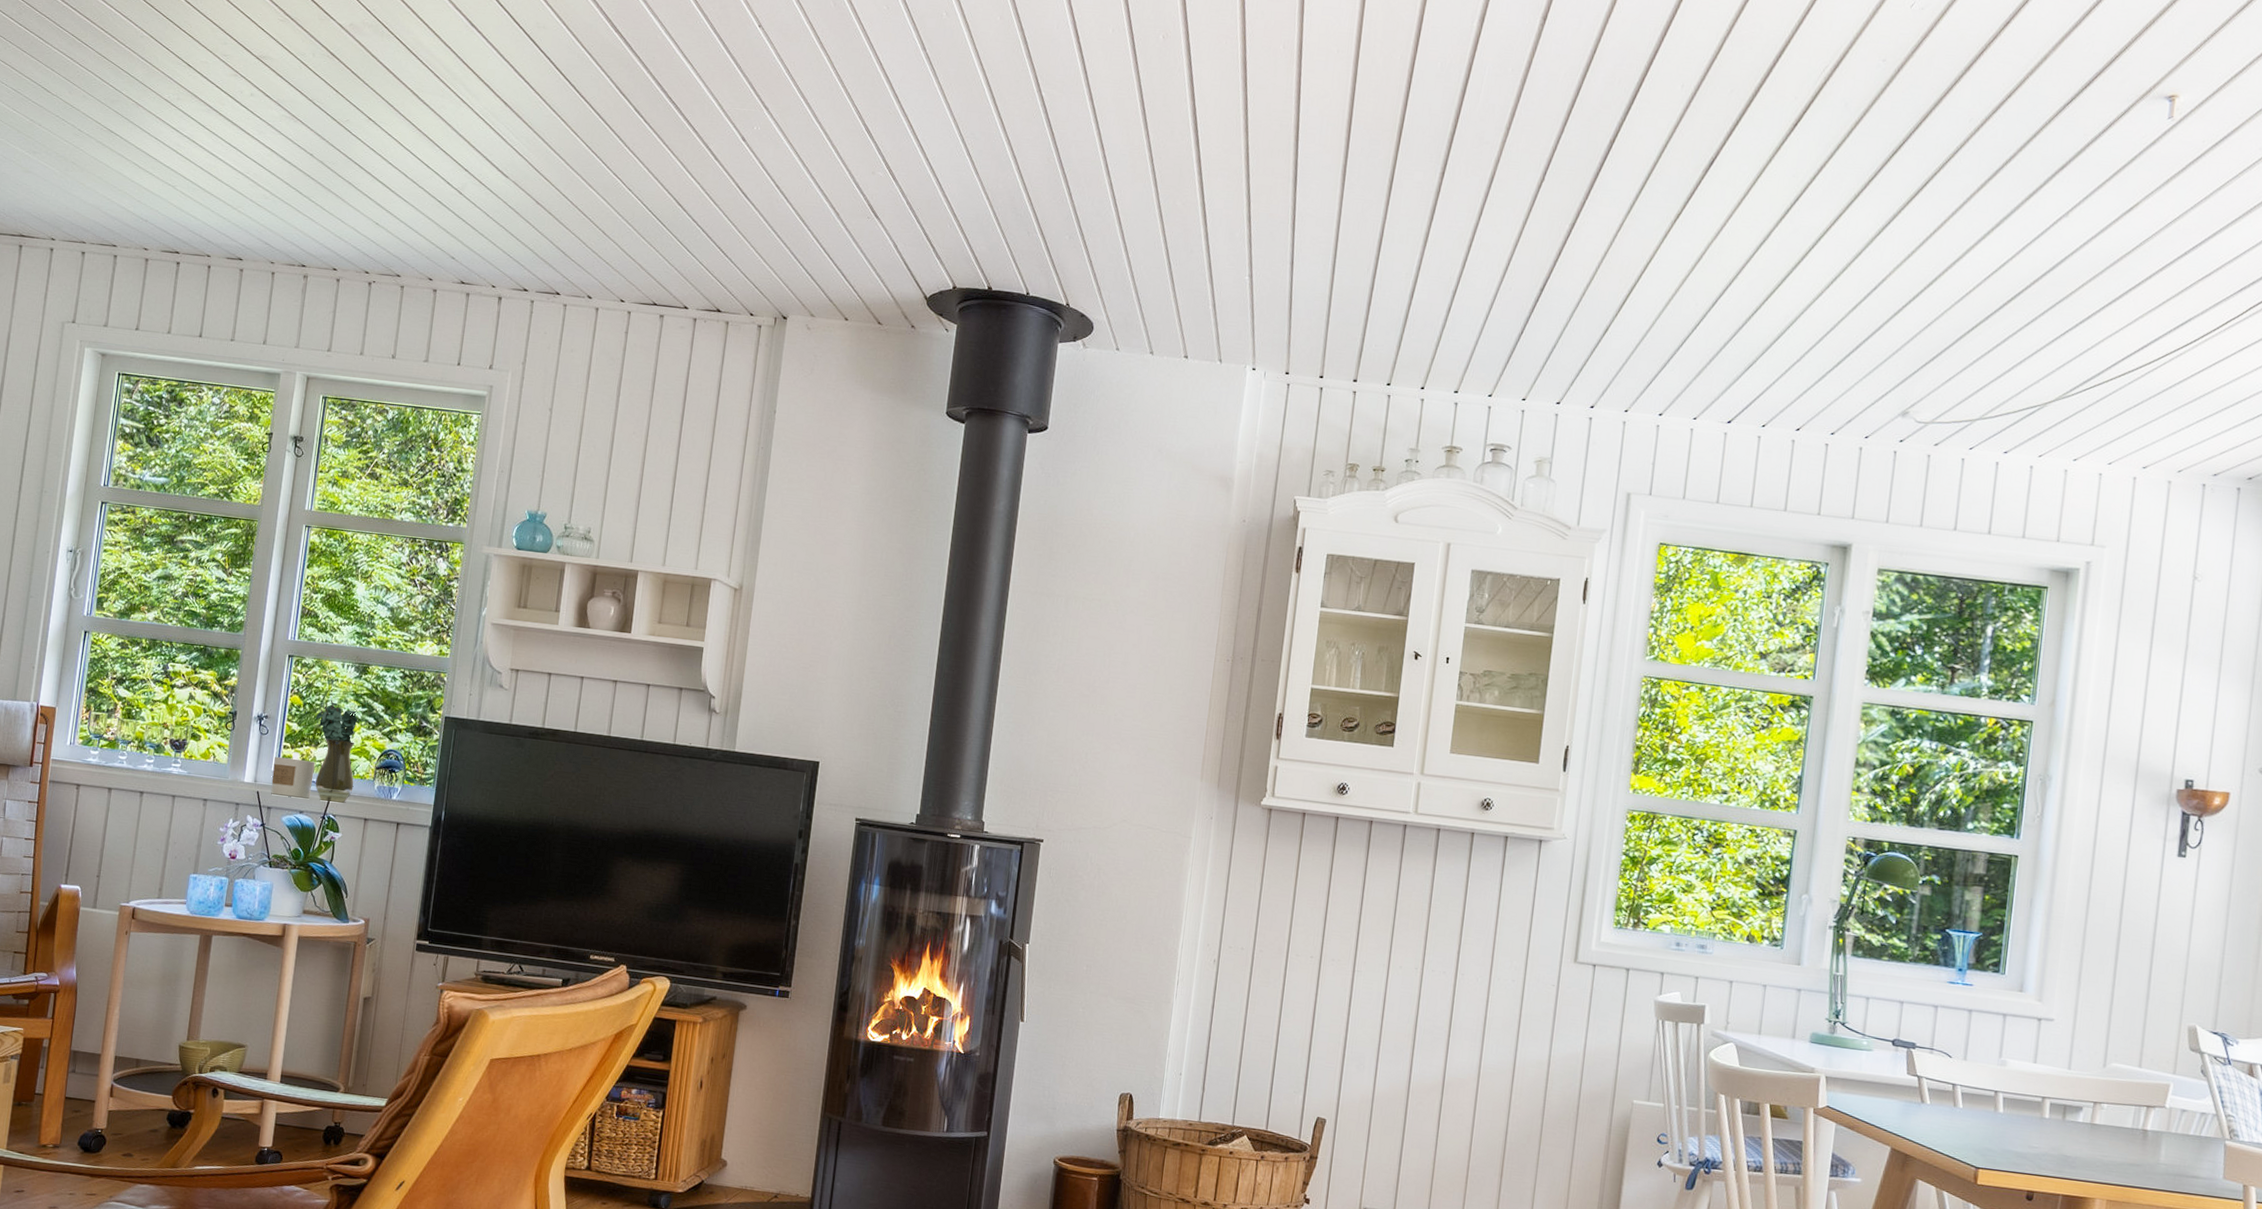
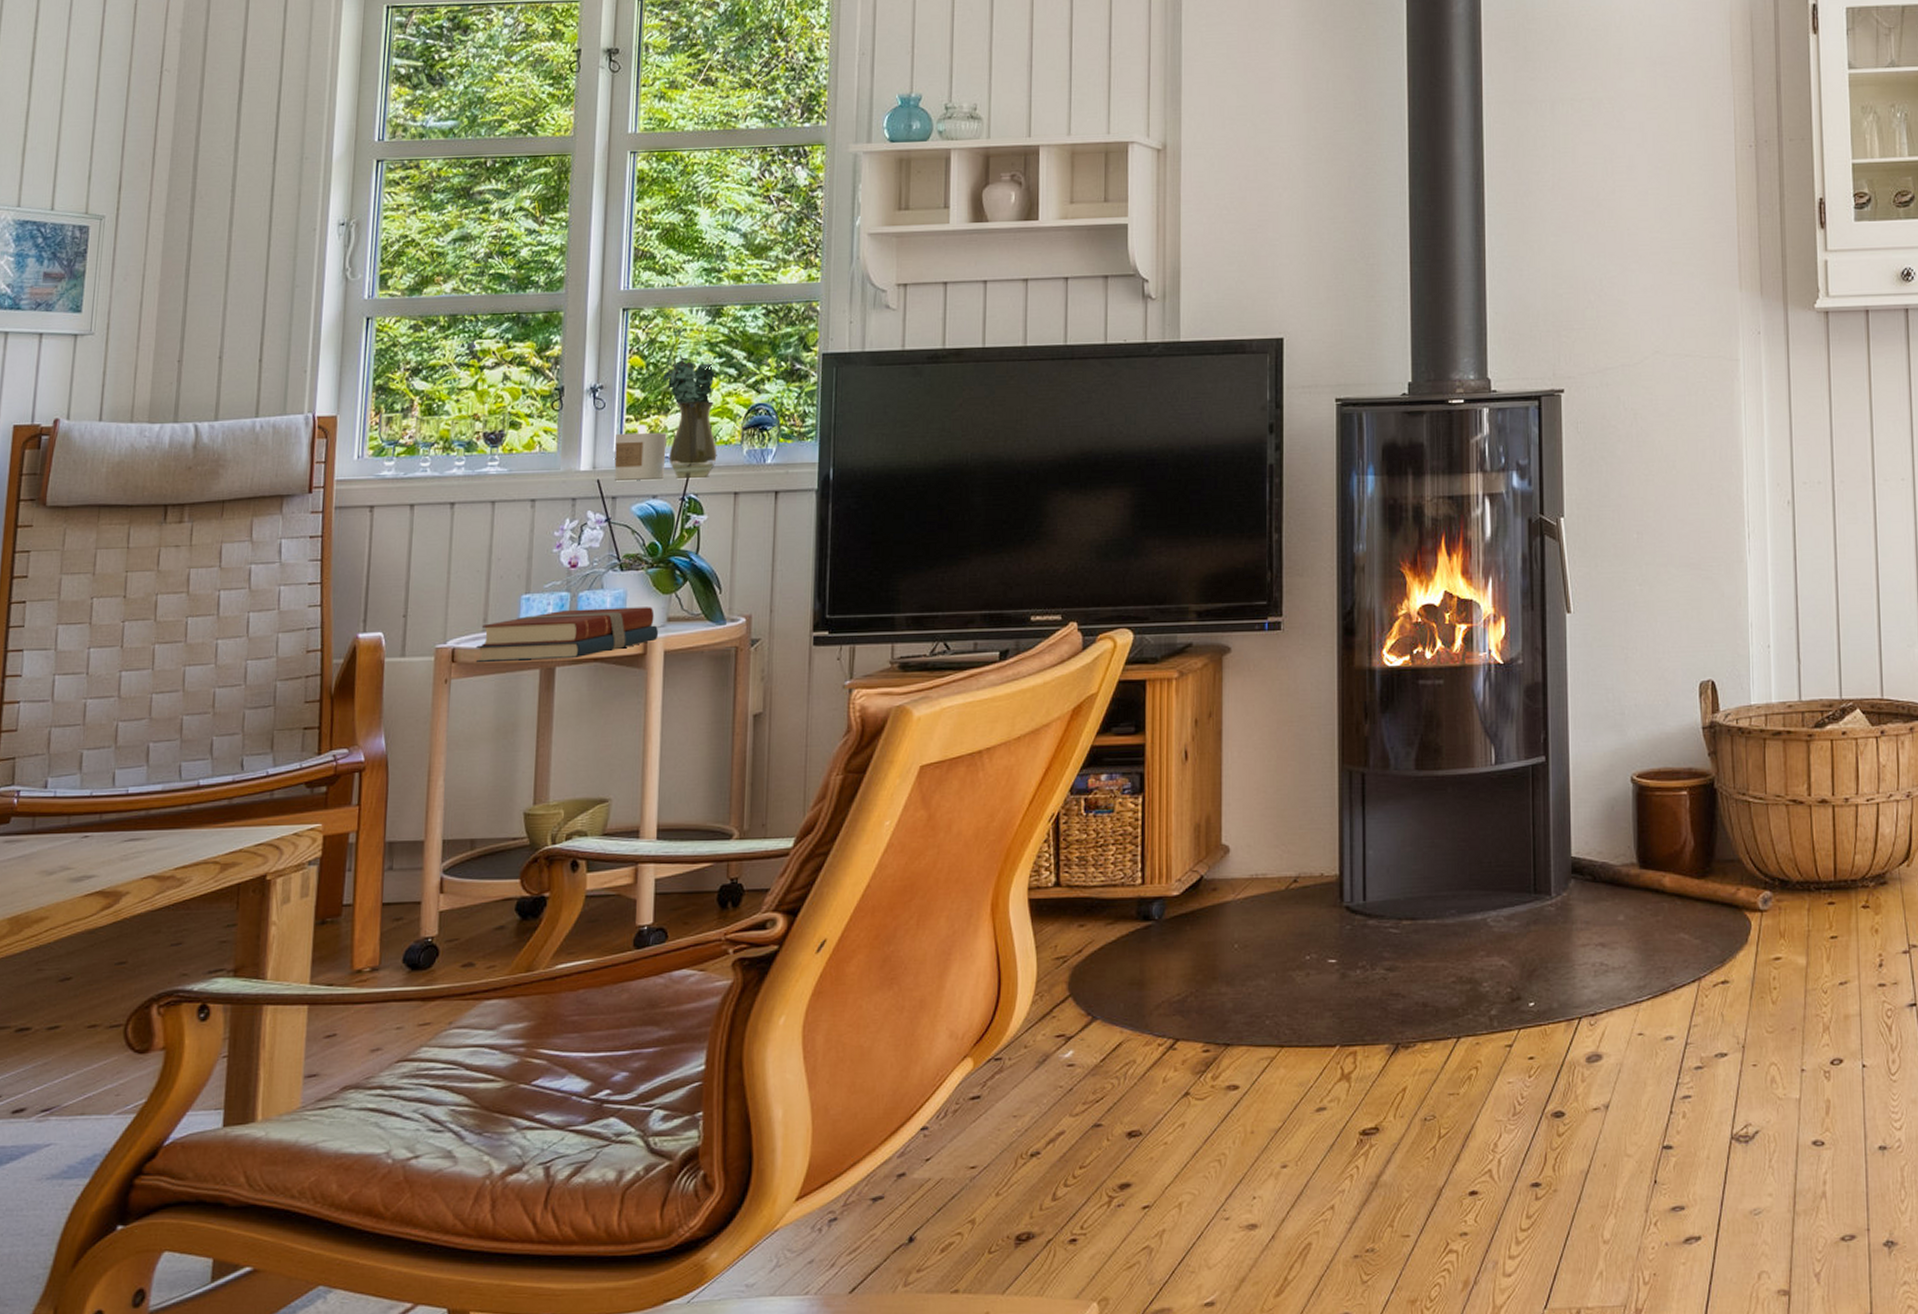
books: none [150,891,296,931] -> present [475,607,659,663]

